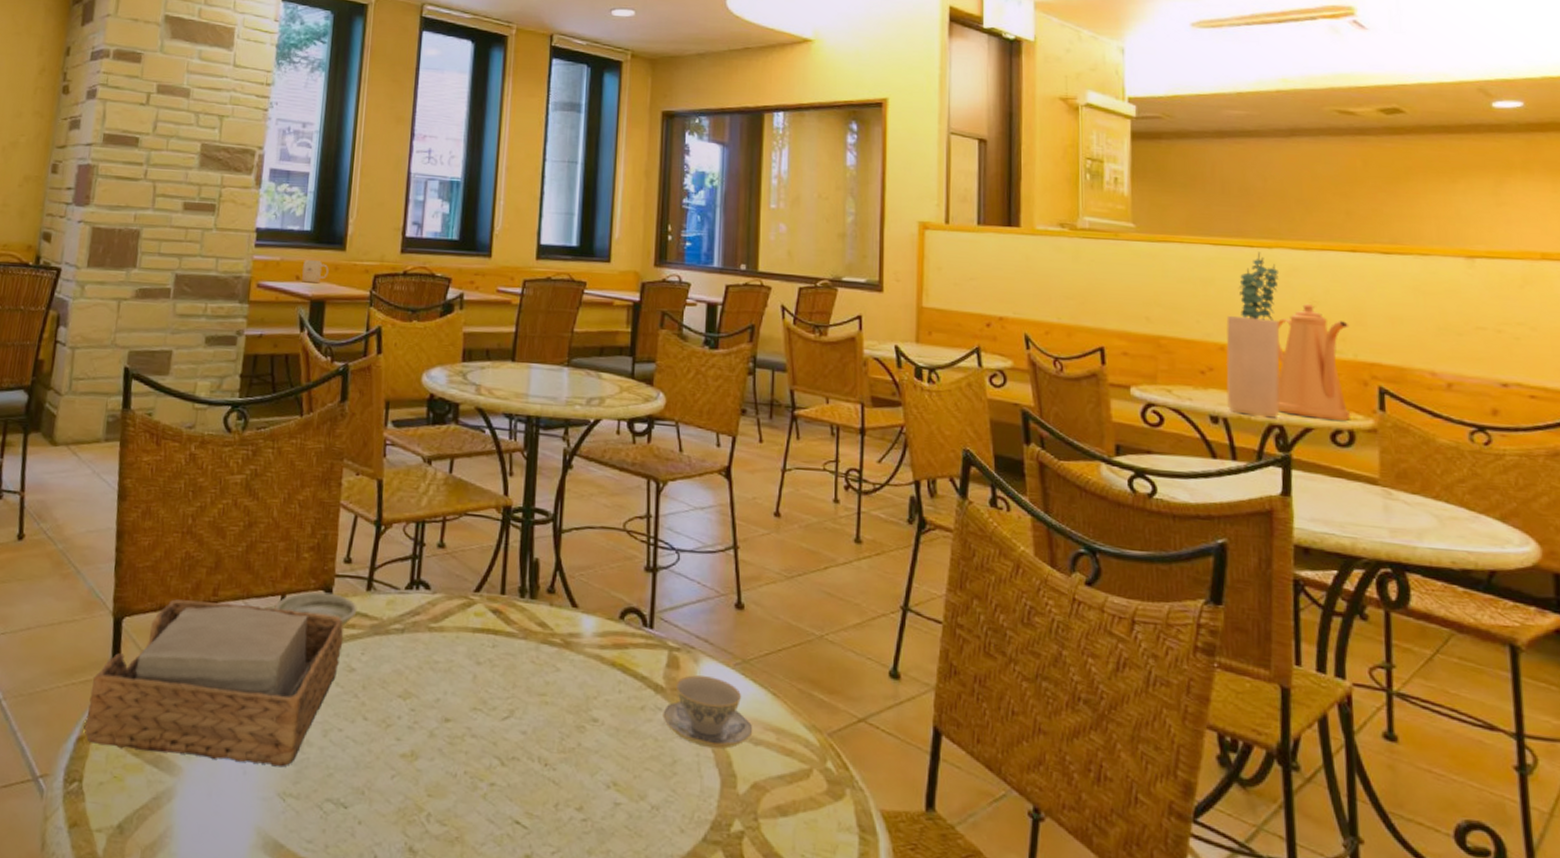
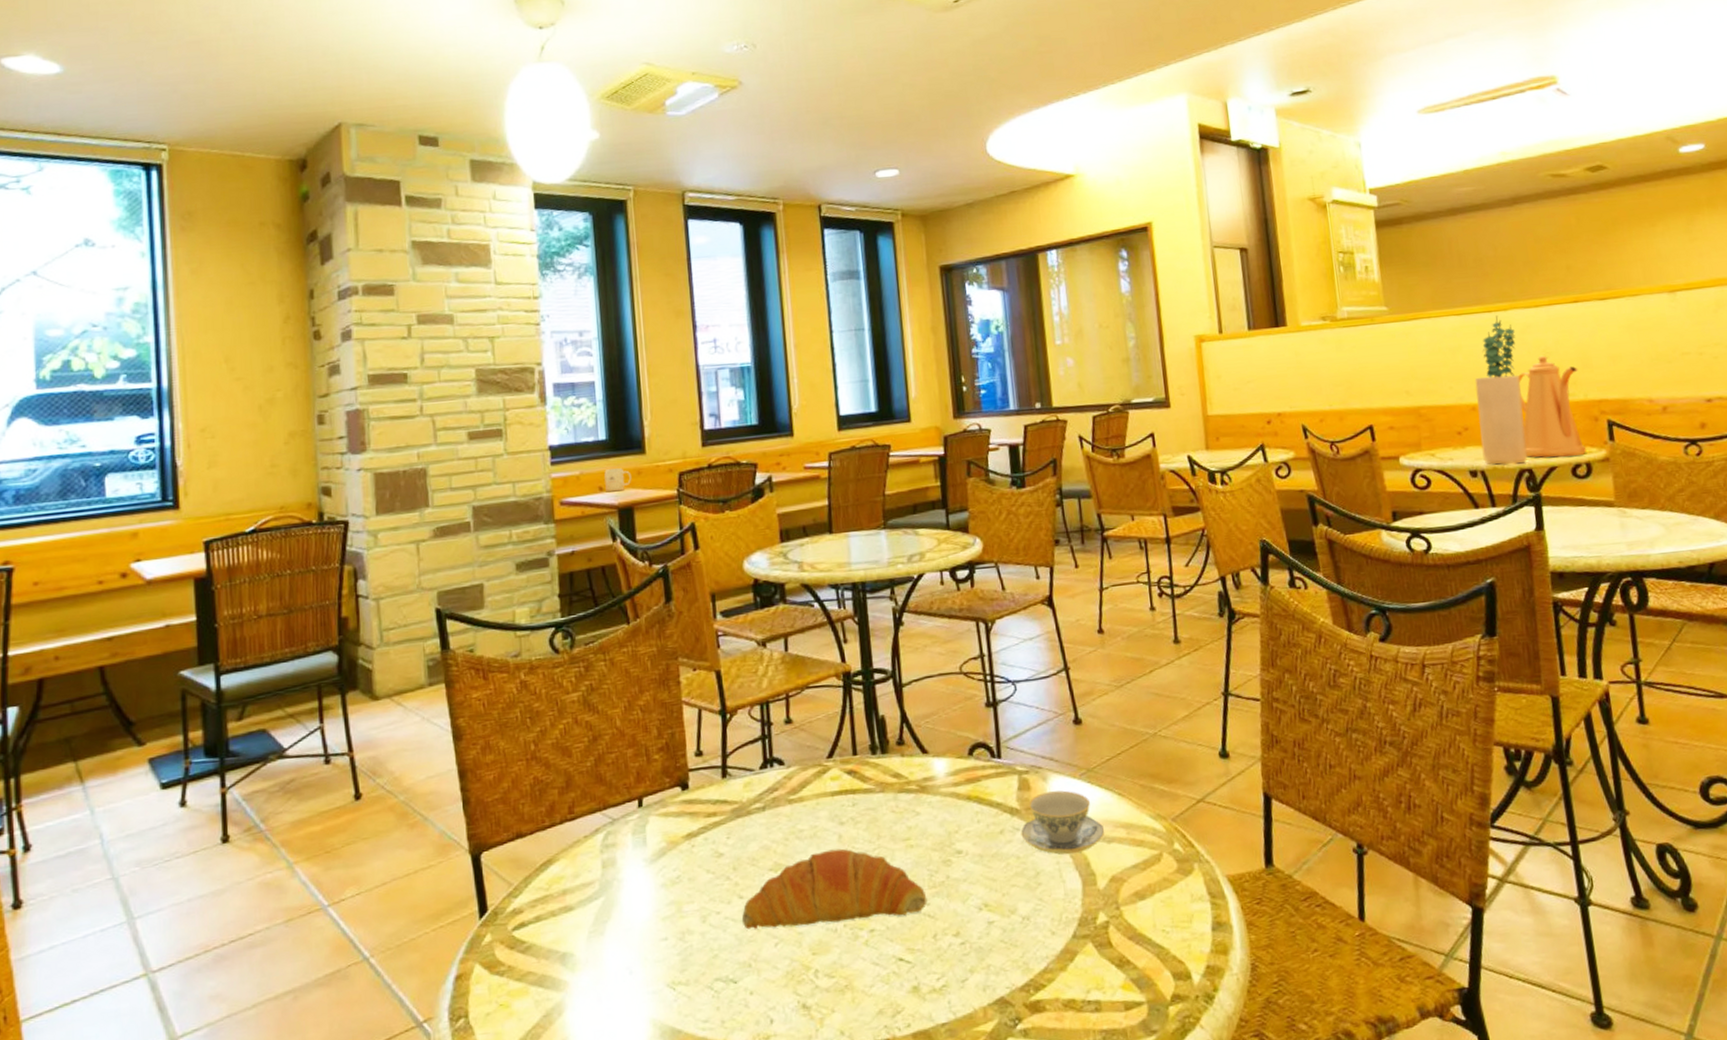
napkin holder: present [85,599,344,767] -> none [460,807,707,979]
saucer: present [274,591,357,627] -> none [633,787,716,817]
croissant: none [362,688,554,776] -> present [741,848,928,930]

